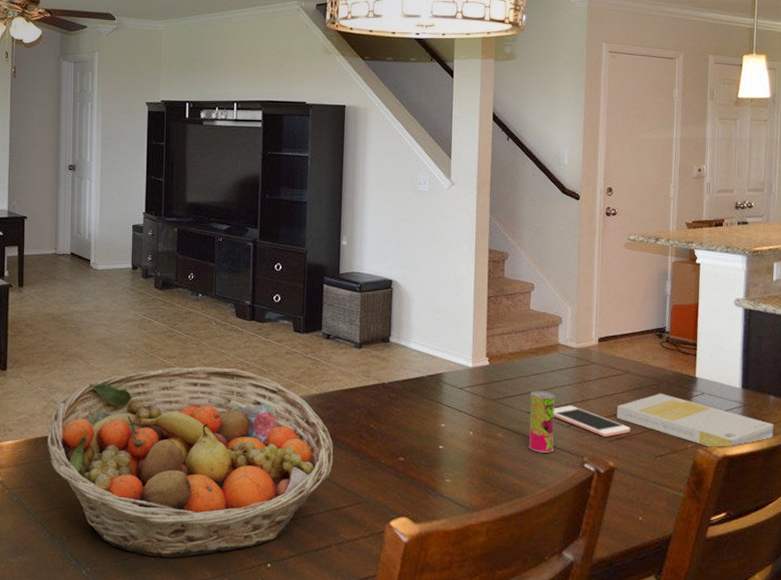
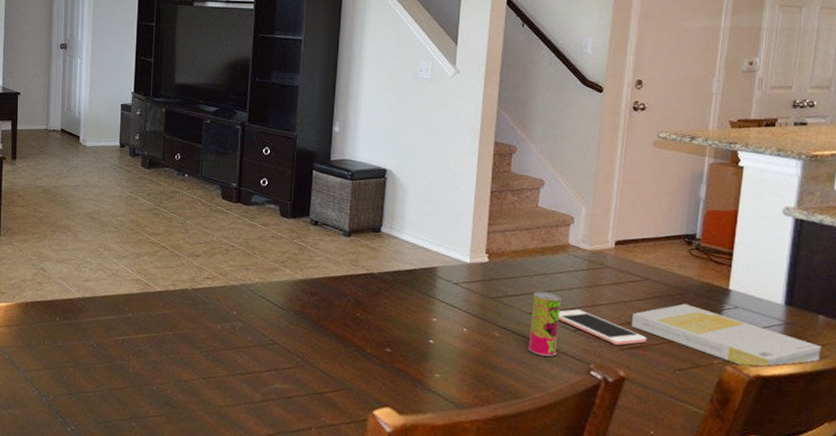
fruit basket: present [47,366,334,558] -> none [36,244,318,425]

